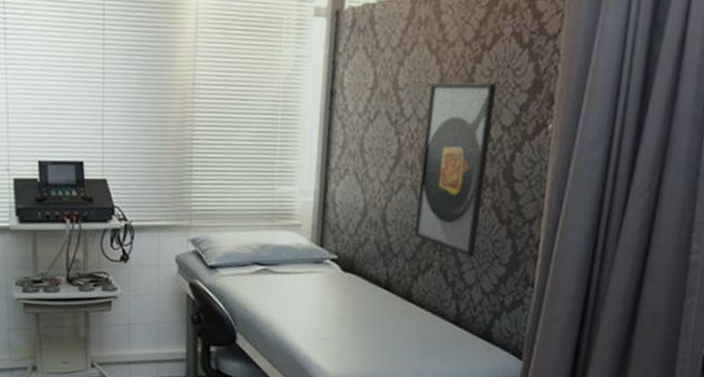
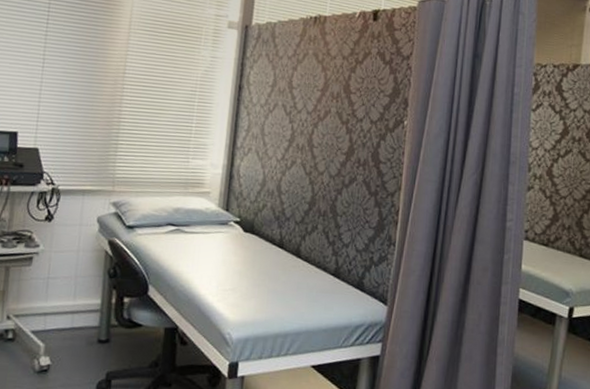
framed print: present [414,82,497,257] -> none [303,84,367,221]

